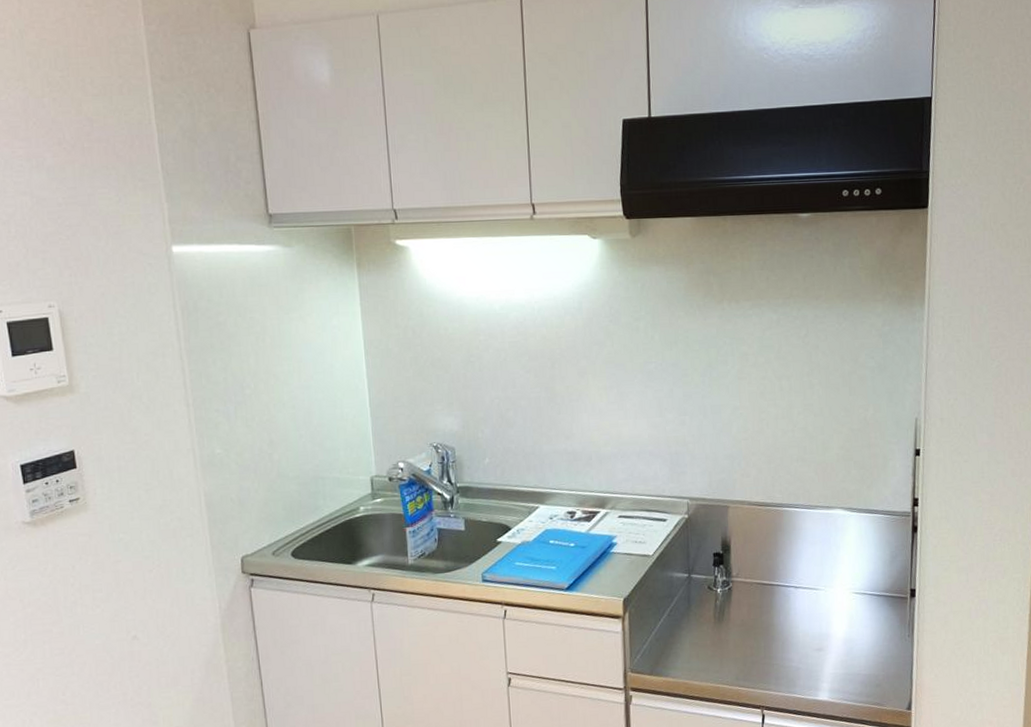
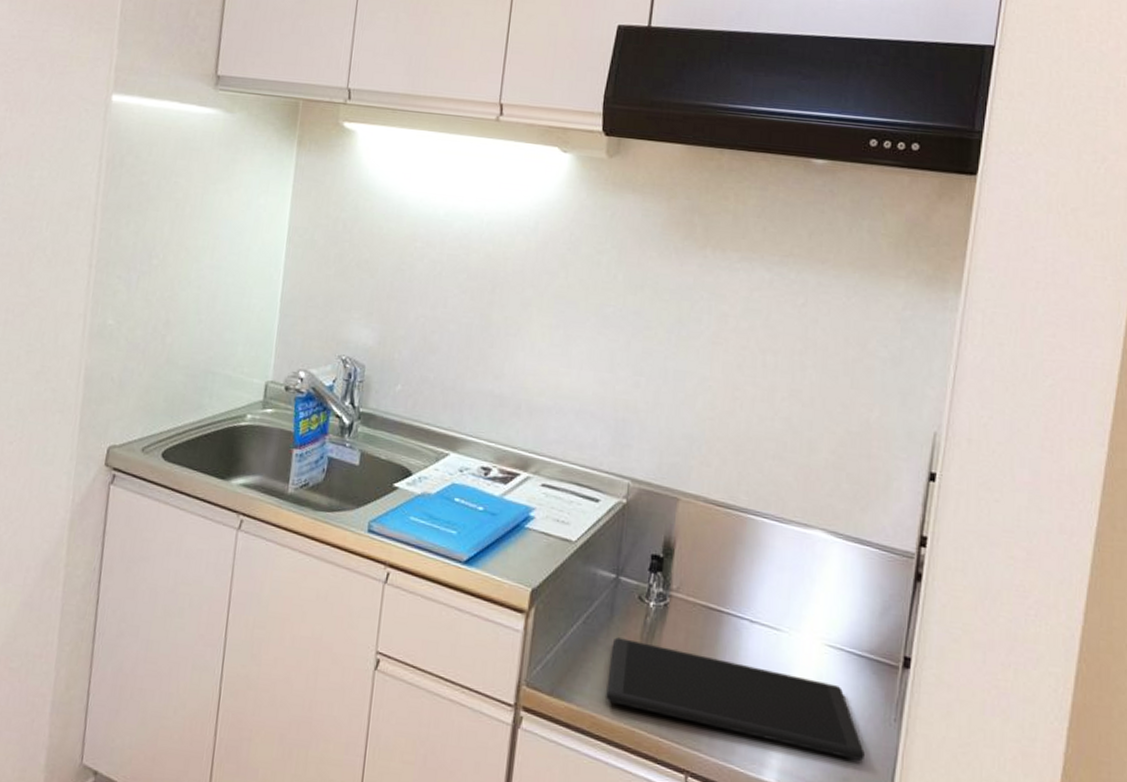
cutting board: none [693,620,890,671] -> present [606,637,865,761]

